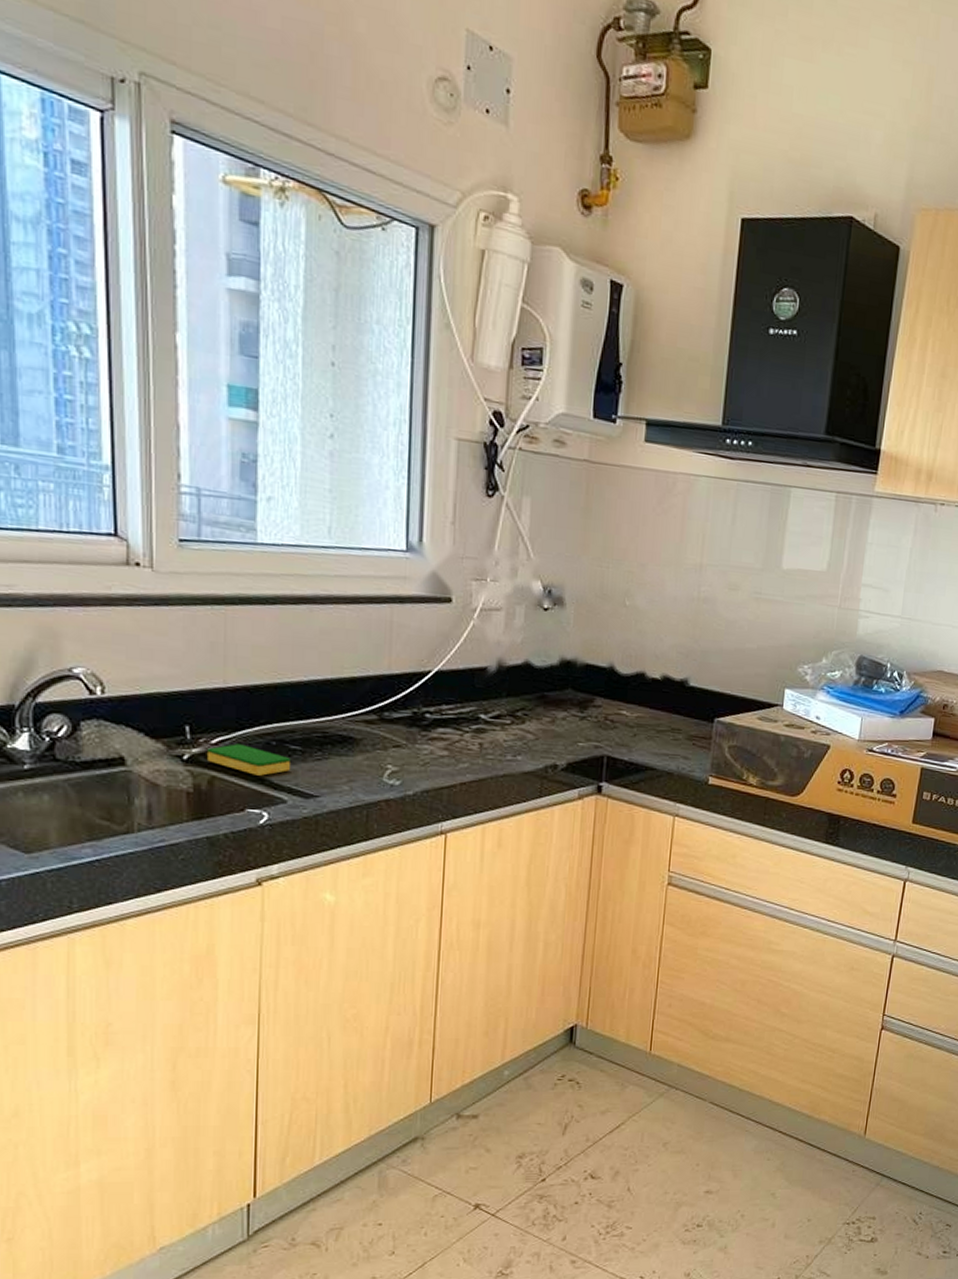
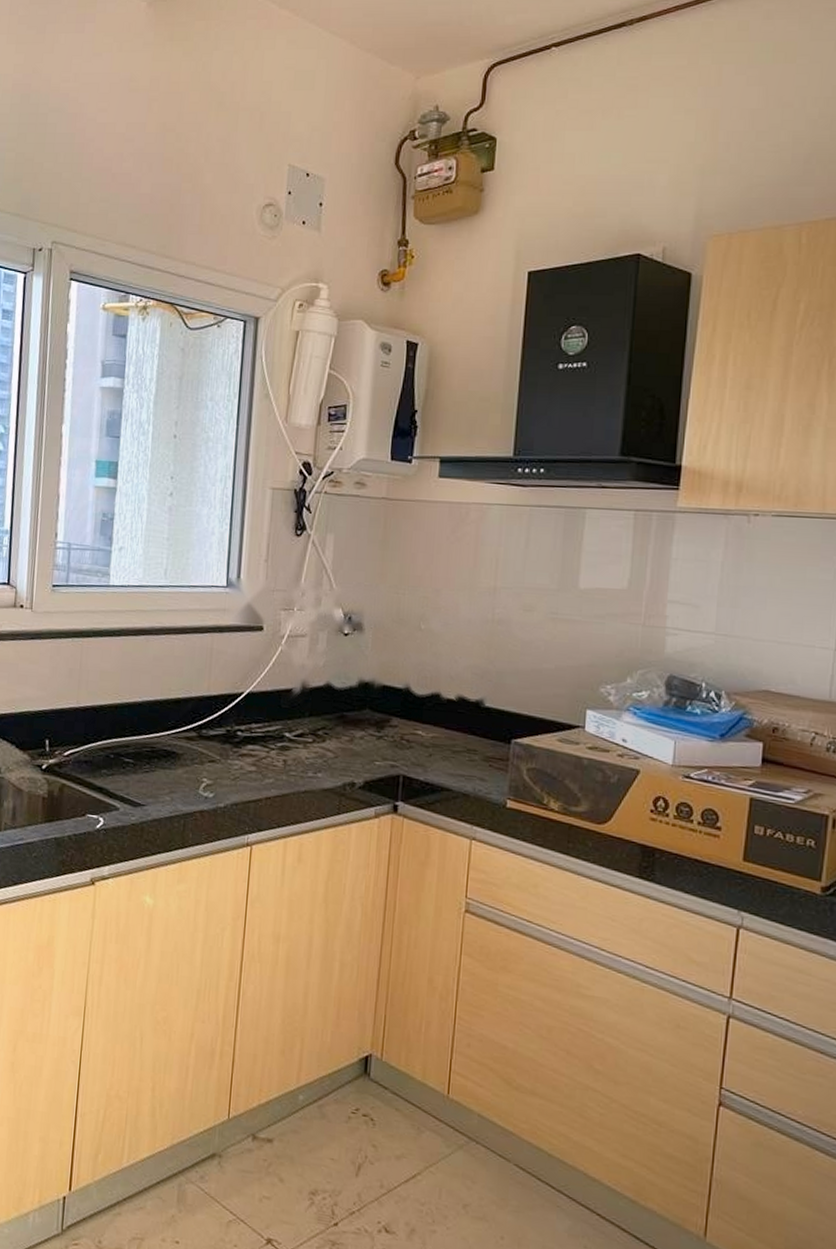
dish sponge: present [208,744,290,776] -> none [60,756,124,785]

